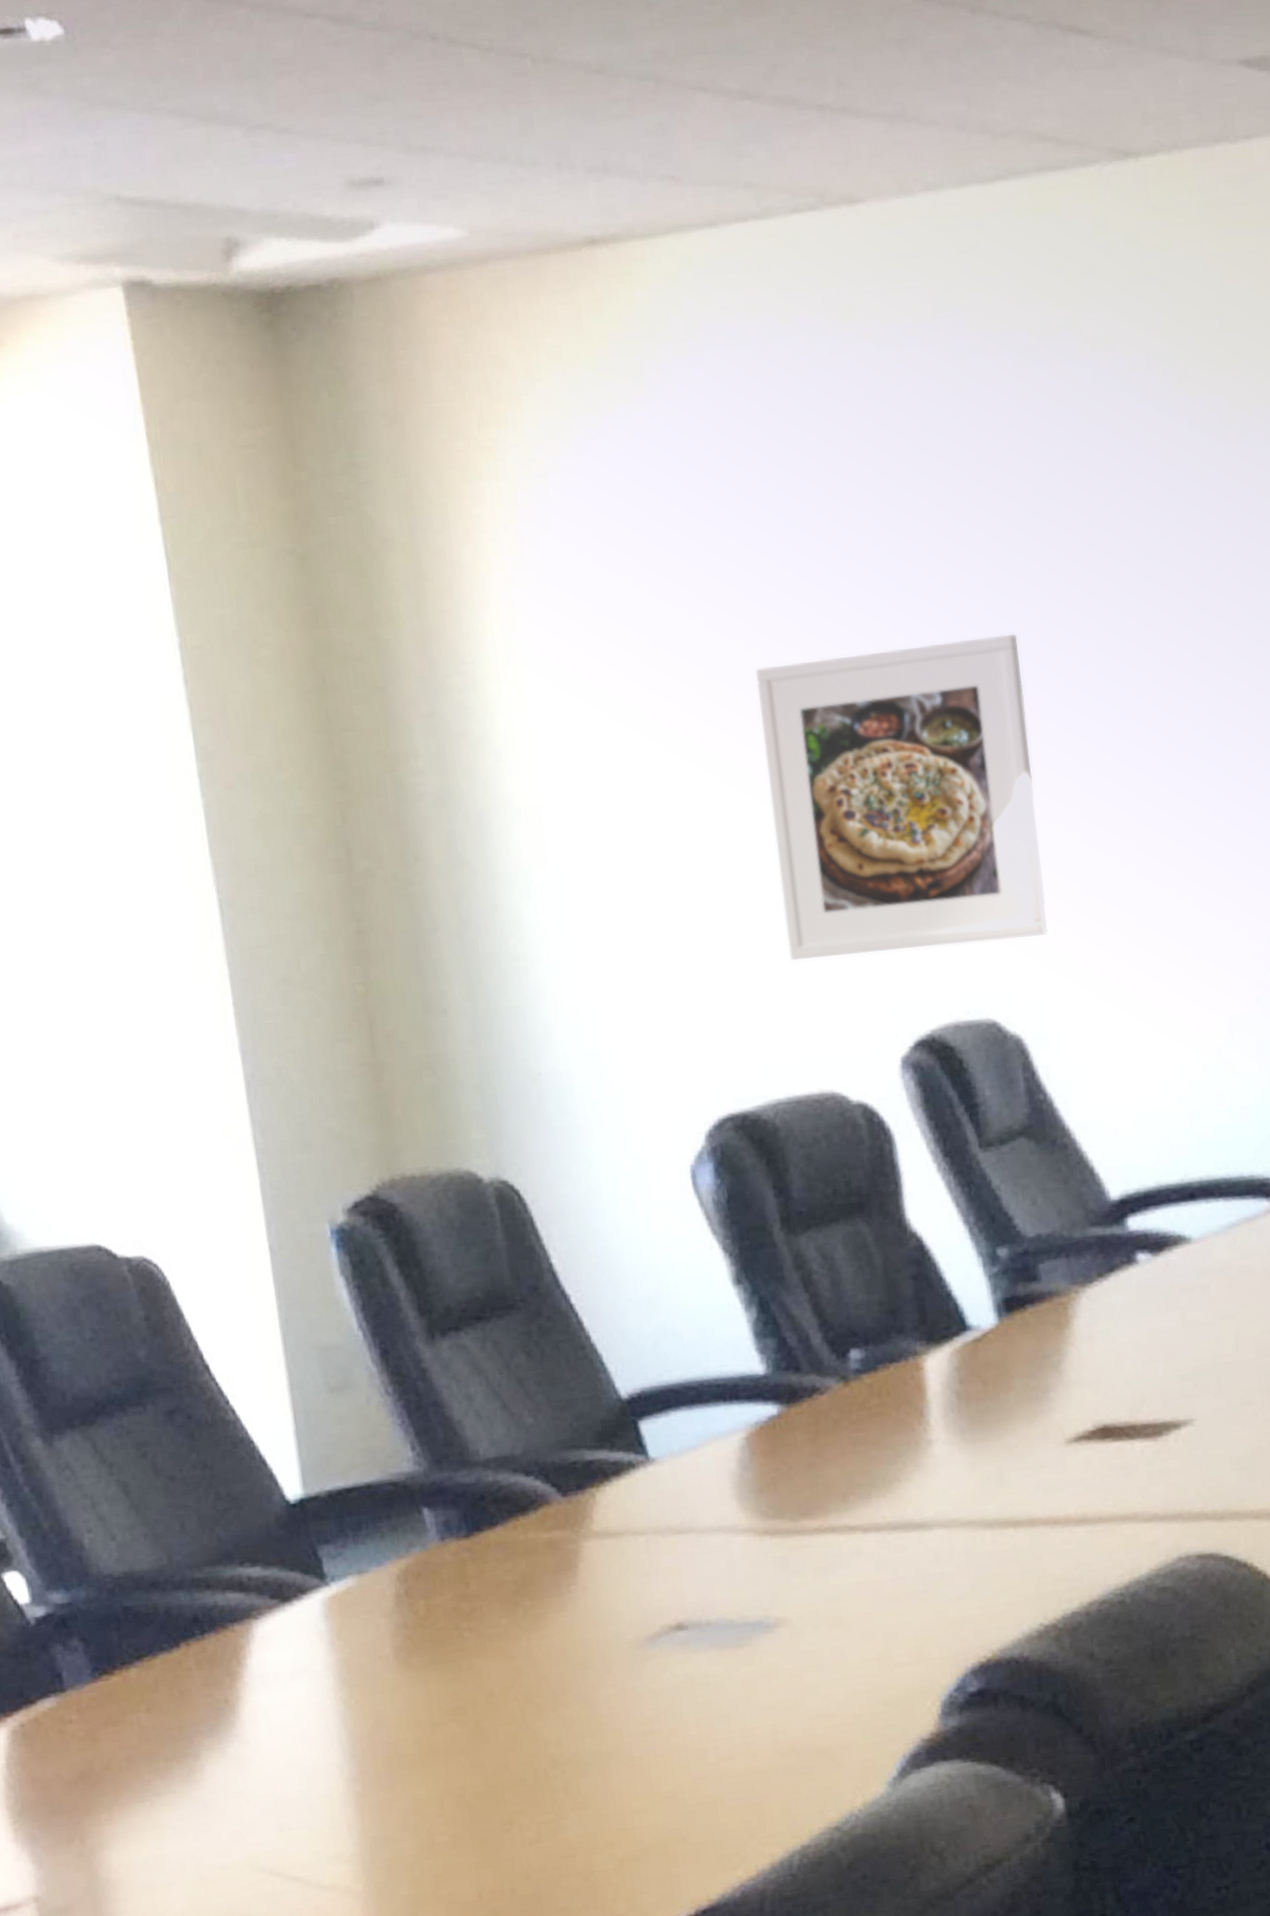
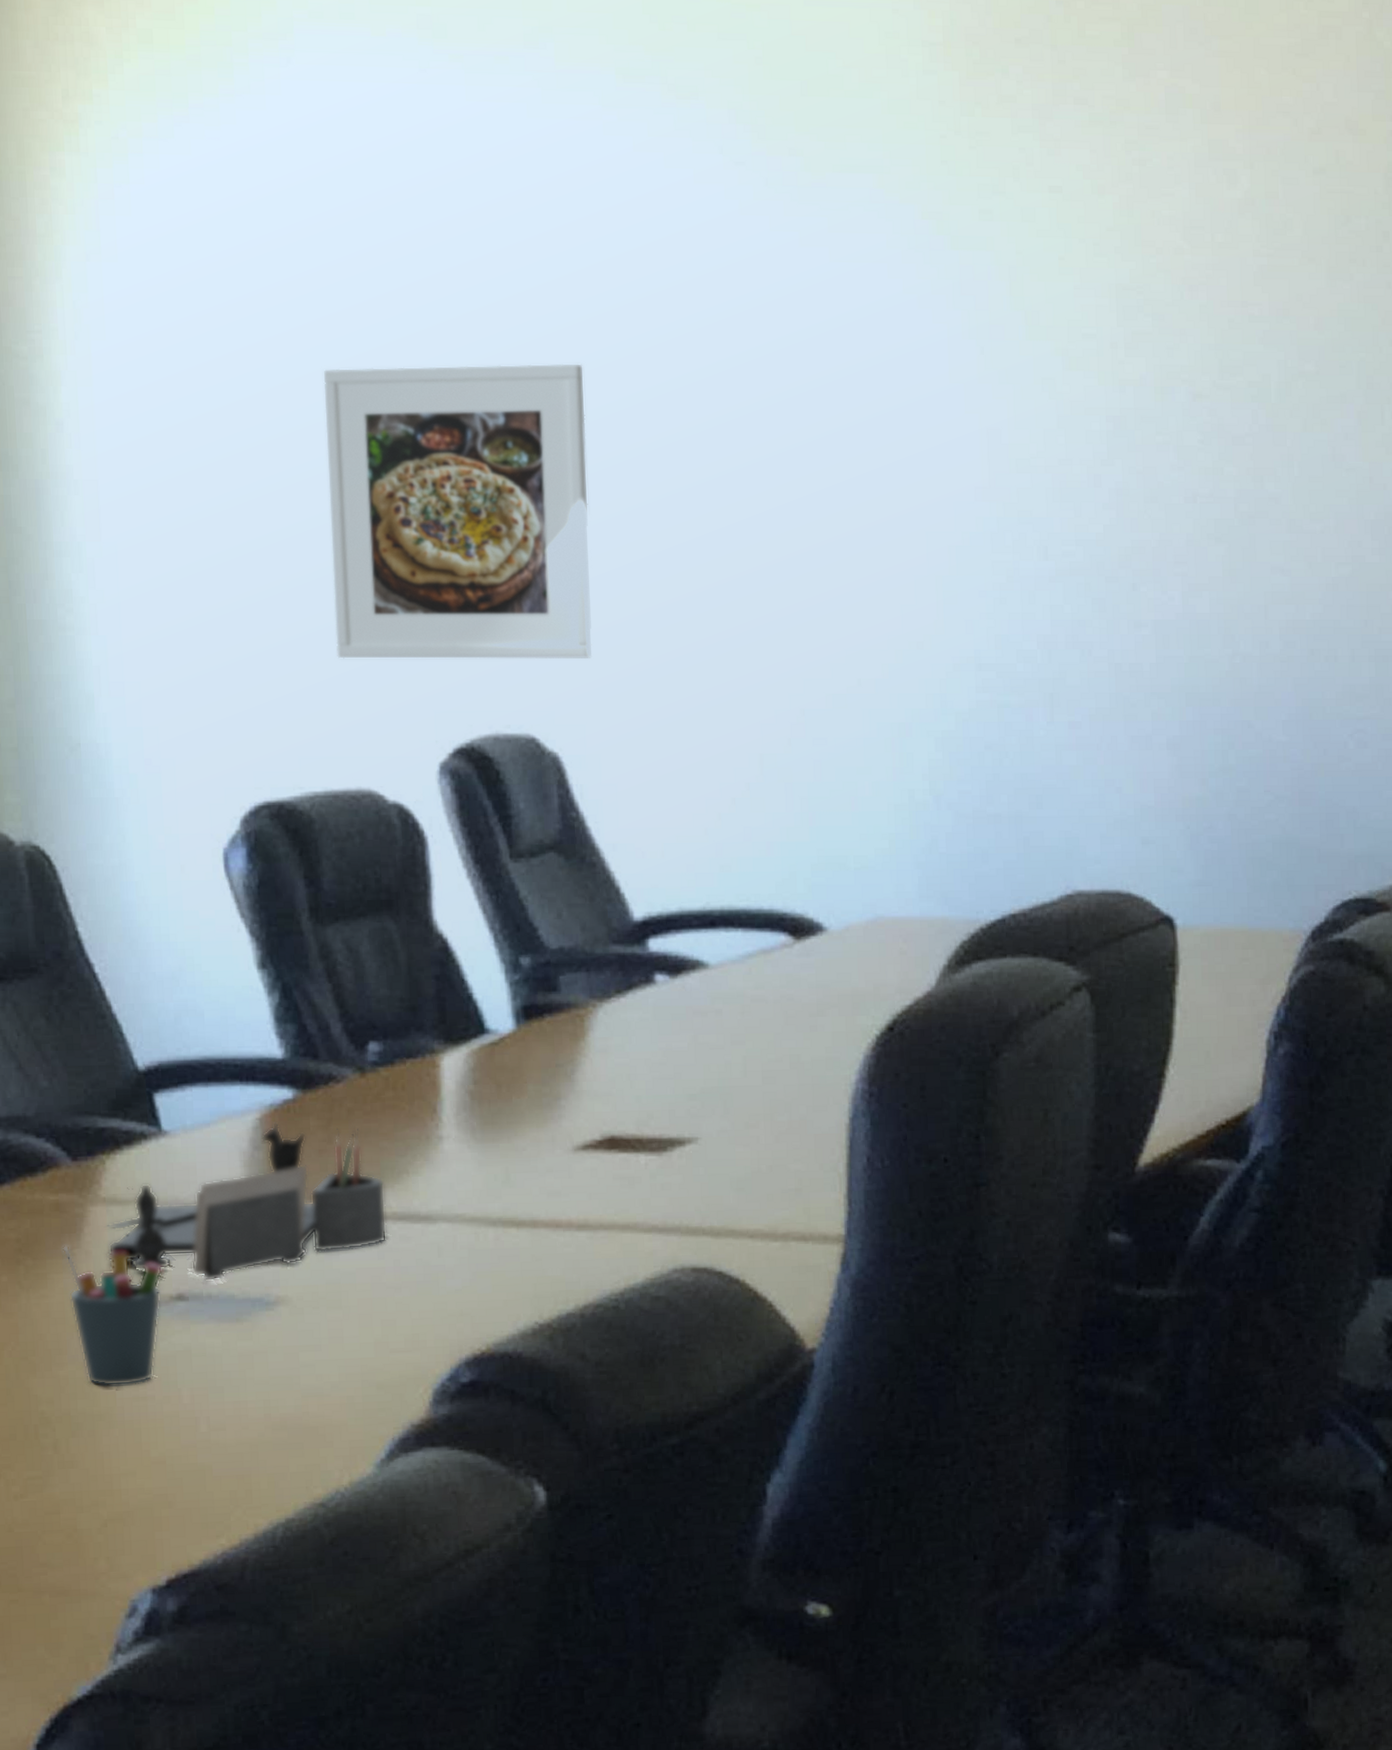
pen holder: none [559,1583,661,1724] -> present [63,1246,163,1387]
desk organizer: none [600,1439,883,1609] -> present [106,1122,387,1282]

